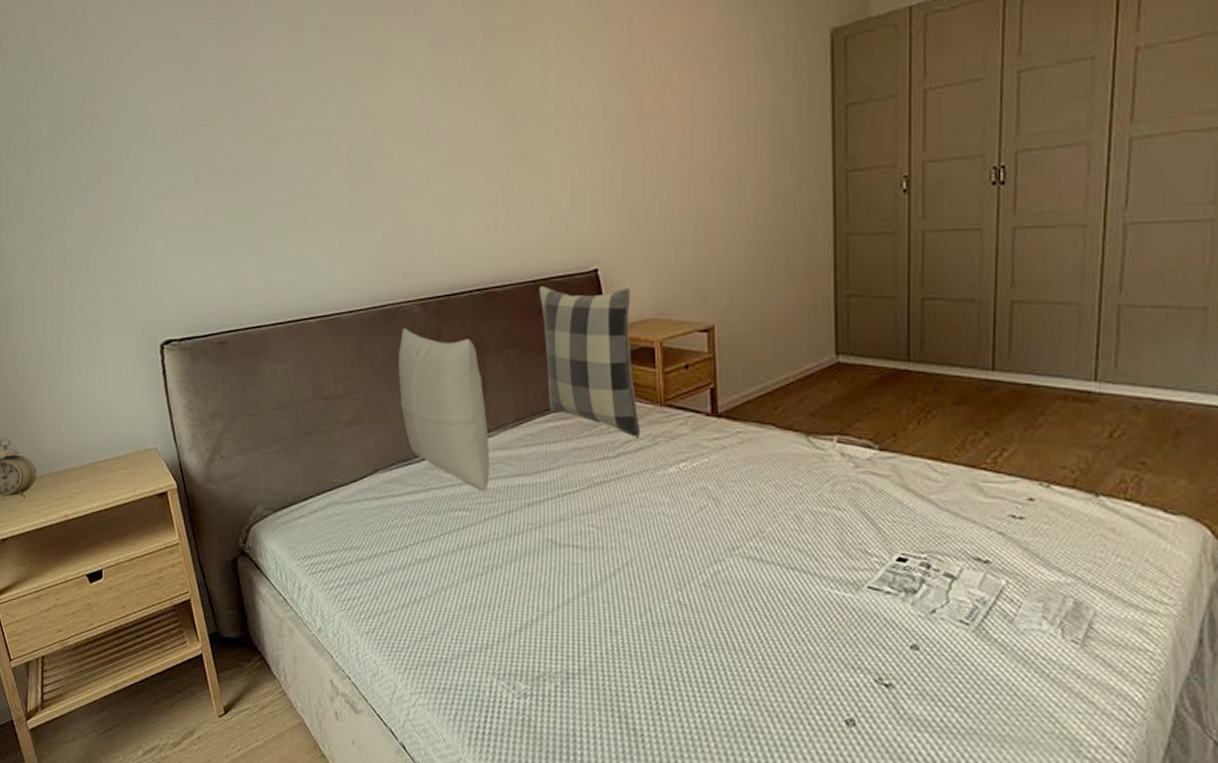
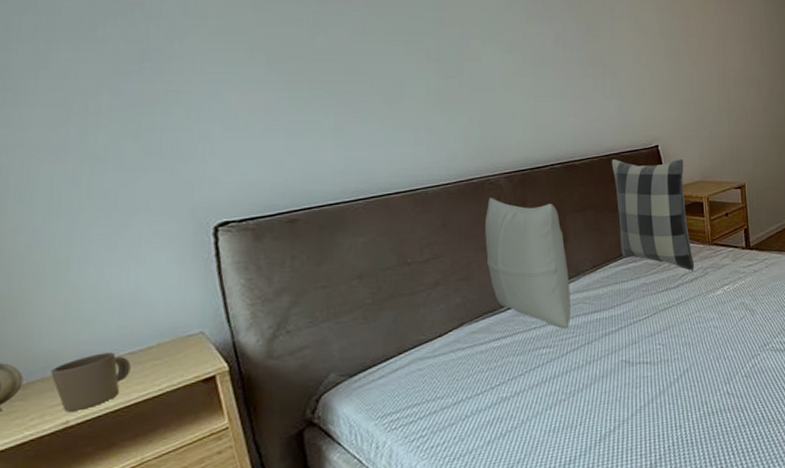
mug: none [54,457,106,507] -> present [51,352,131,412]

